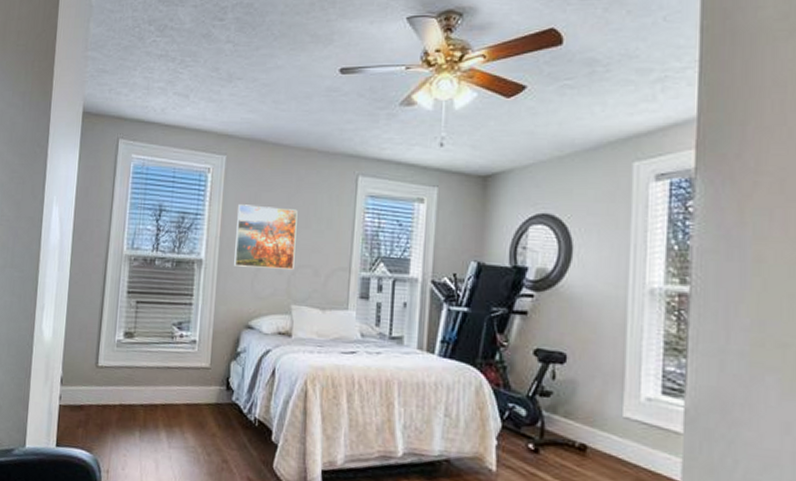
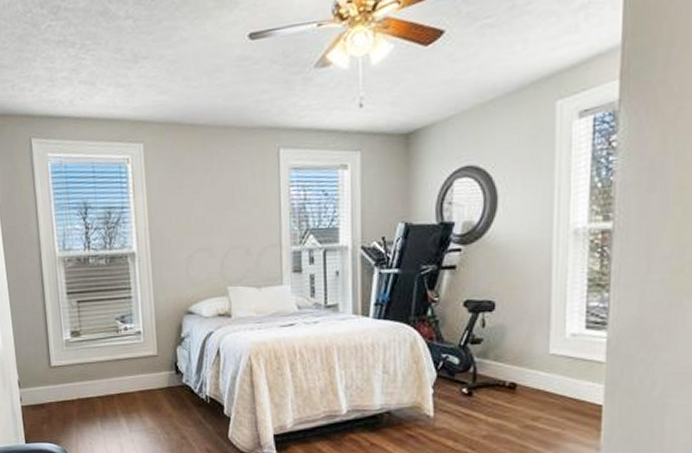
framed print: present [234,204,298,270] -> none [163,191,226,255]

